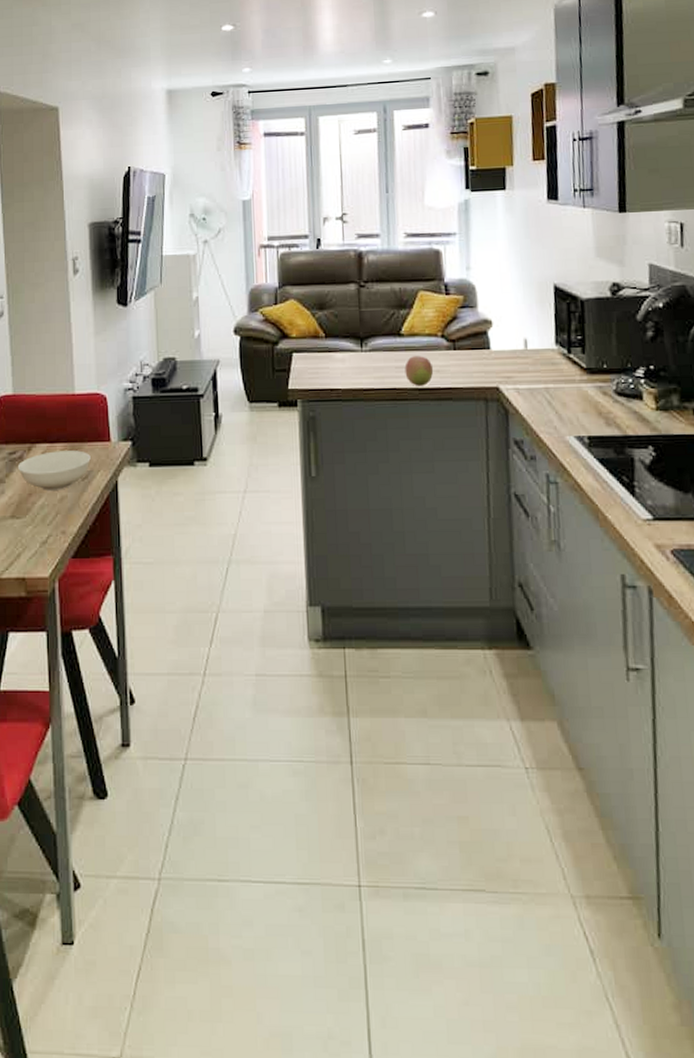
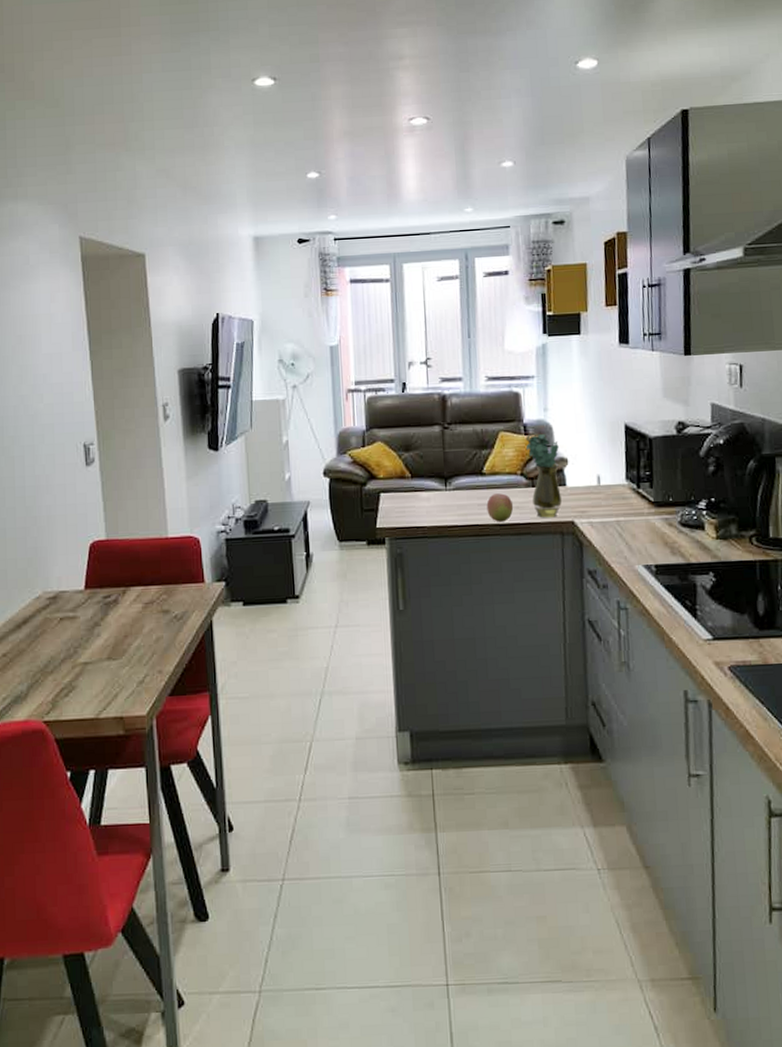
bowl: present [17,450,91,490] -> none [112,592,185,632]
vase: none [446,290,485,383] -> present [525,430,562,518]

